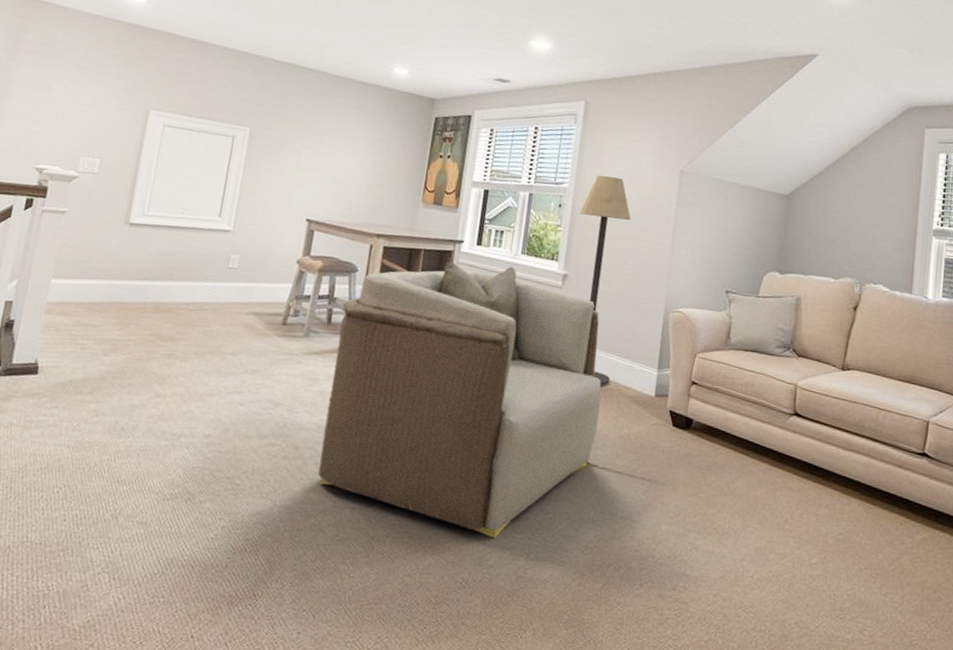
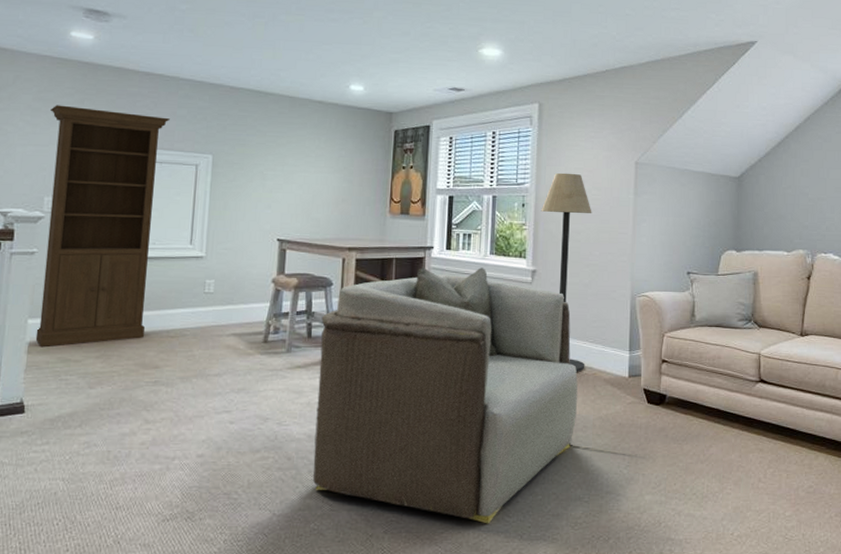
bookcase: none [56,65,212,309] -> present [35,105,170,348]

